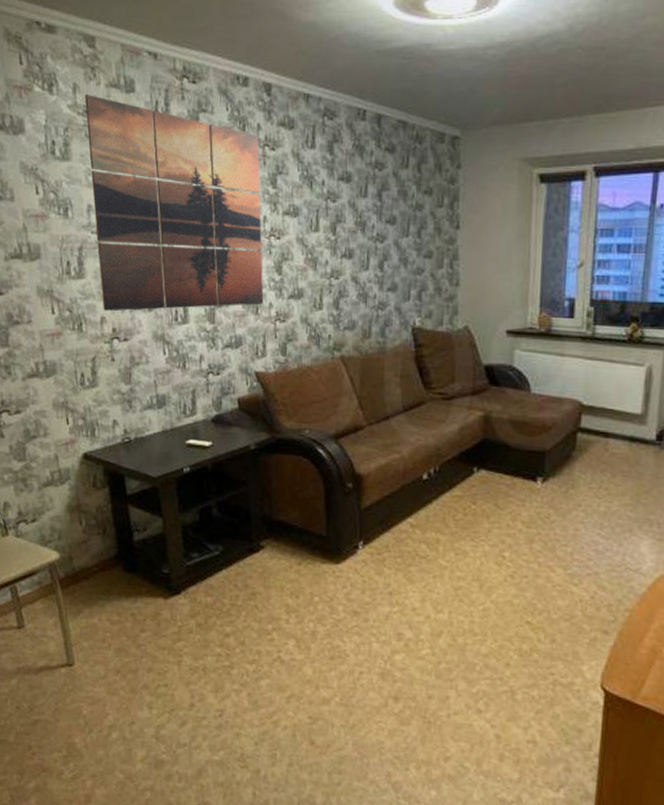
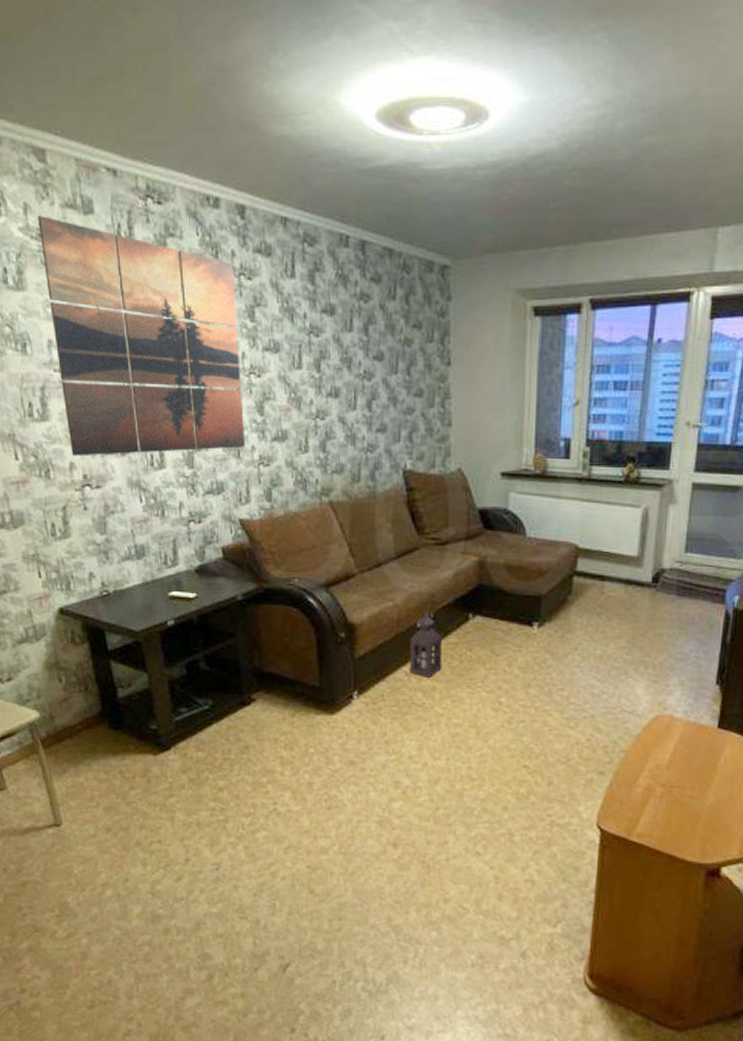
lantern: none [414,463,448,530] -> present [409,610,443,678]

